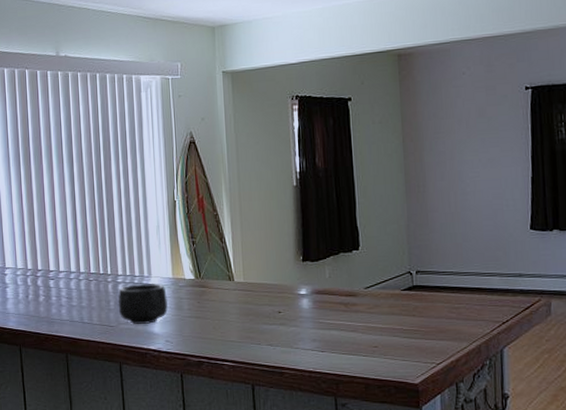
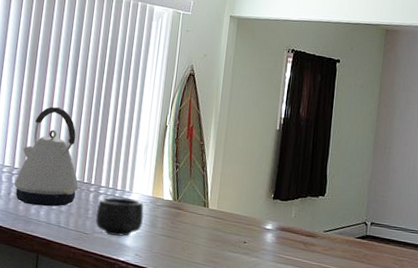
kettle: none [30,200,96,305] -> present [14,107,79,207]

